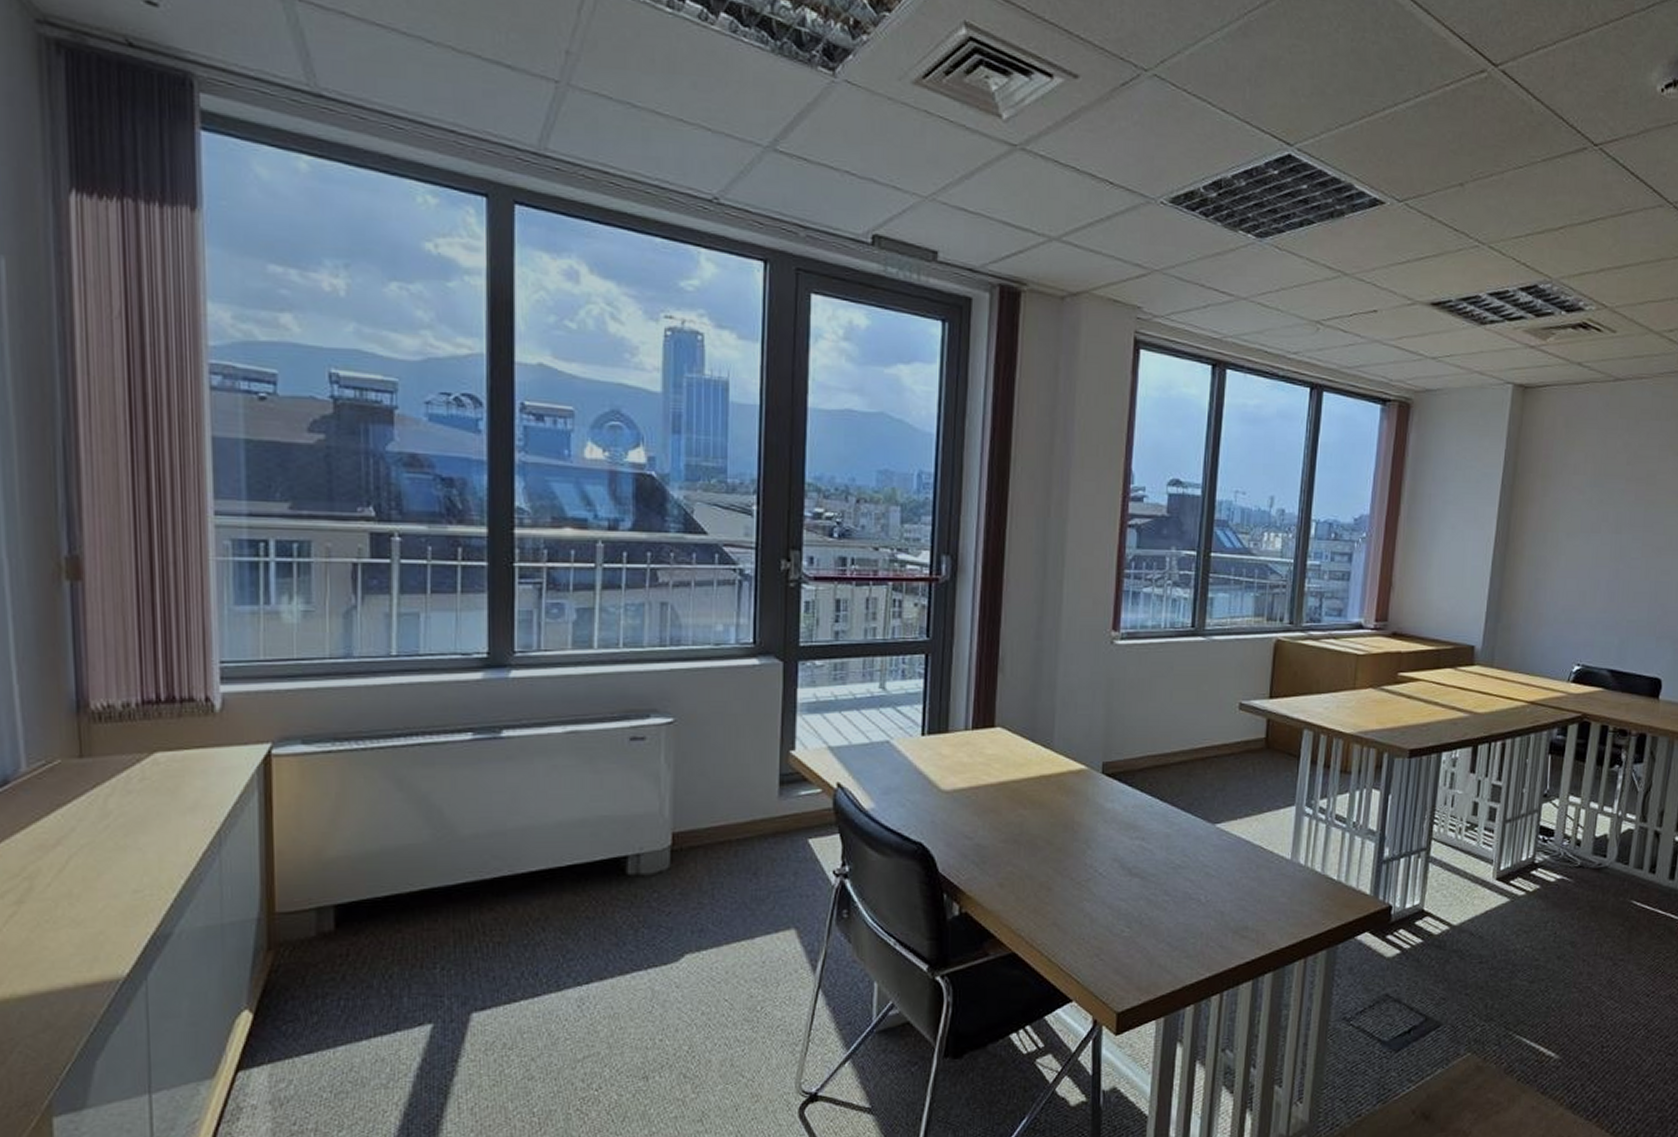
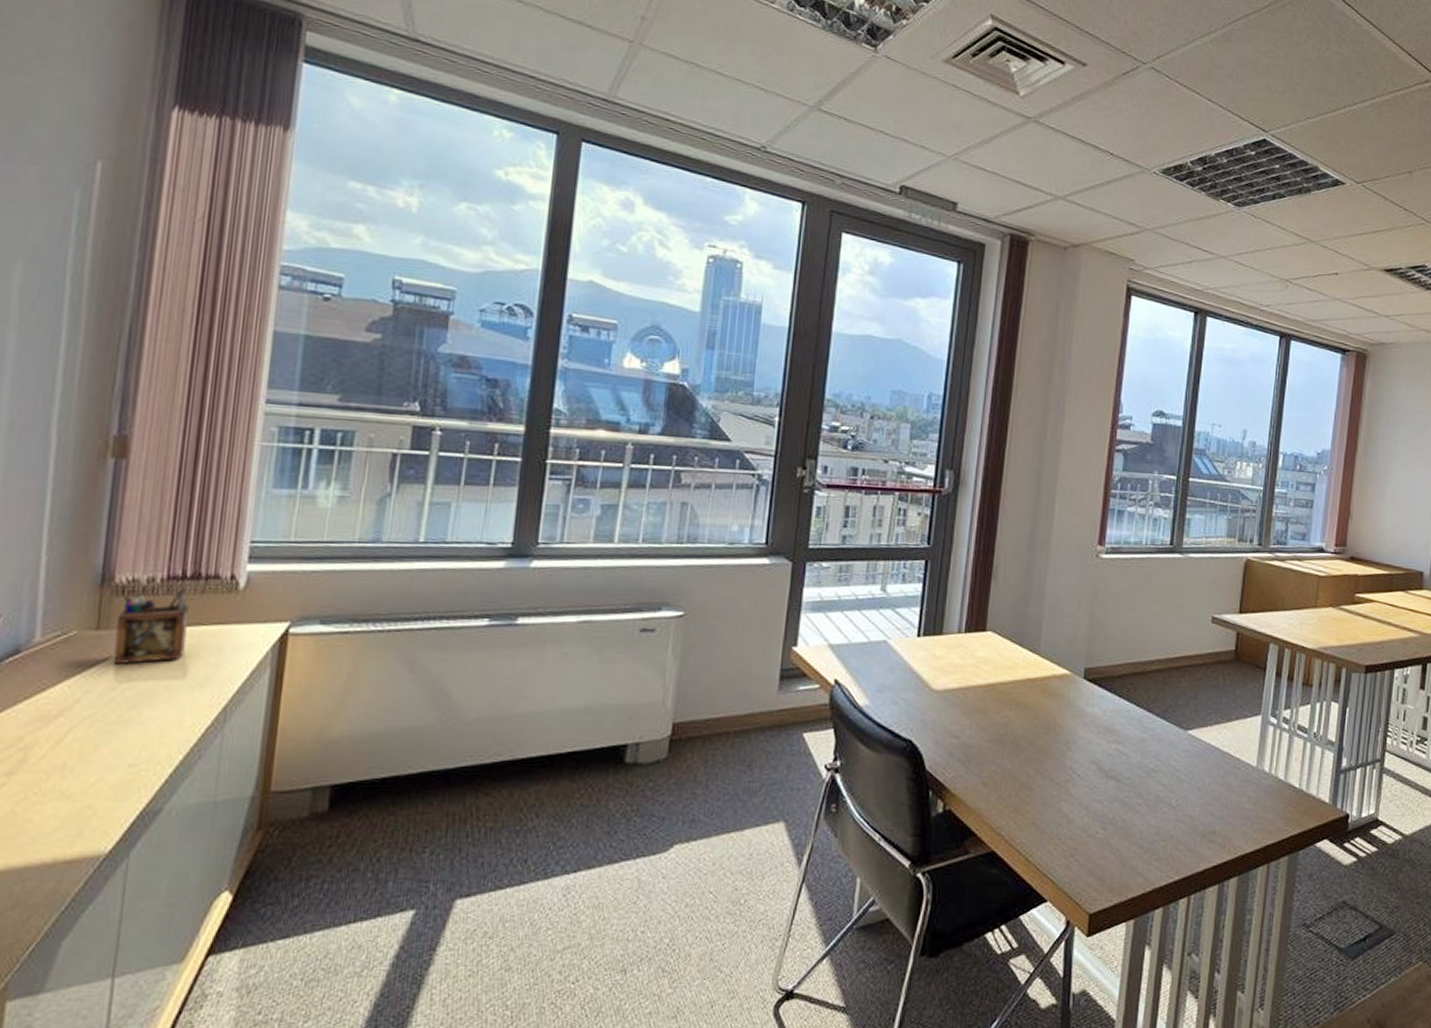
desk organizer: none [99,713,170,793] -> present [113,588,189,665]

